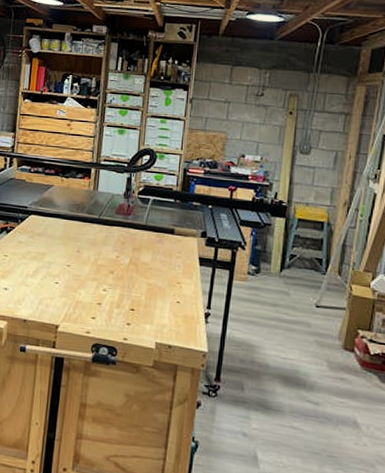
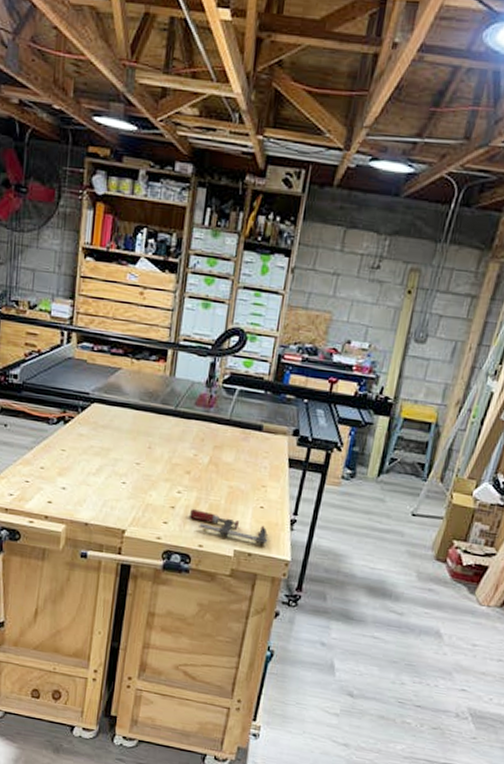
clamp: none [114,305,186,336] -> present [189,509,268,544]

